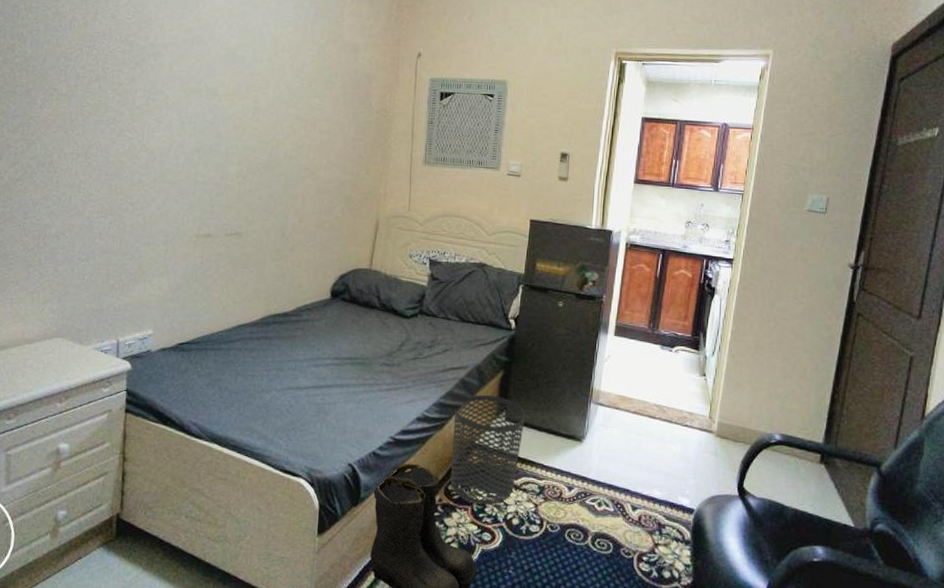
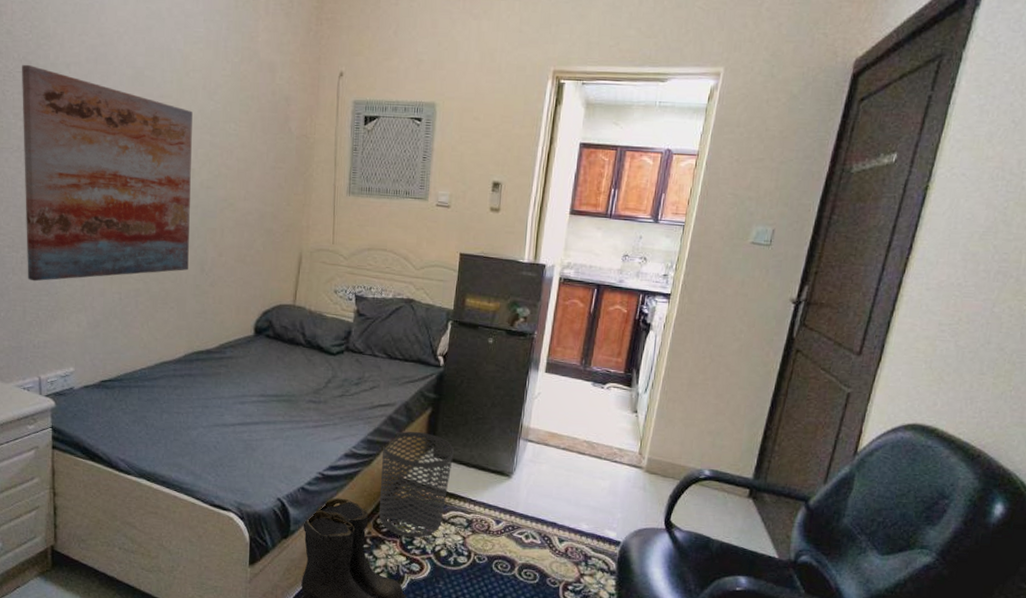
wall art: none [113,45,280,246] -> present [21,64,193,282]

